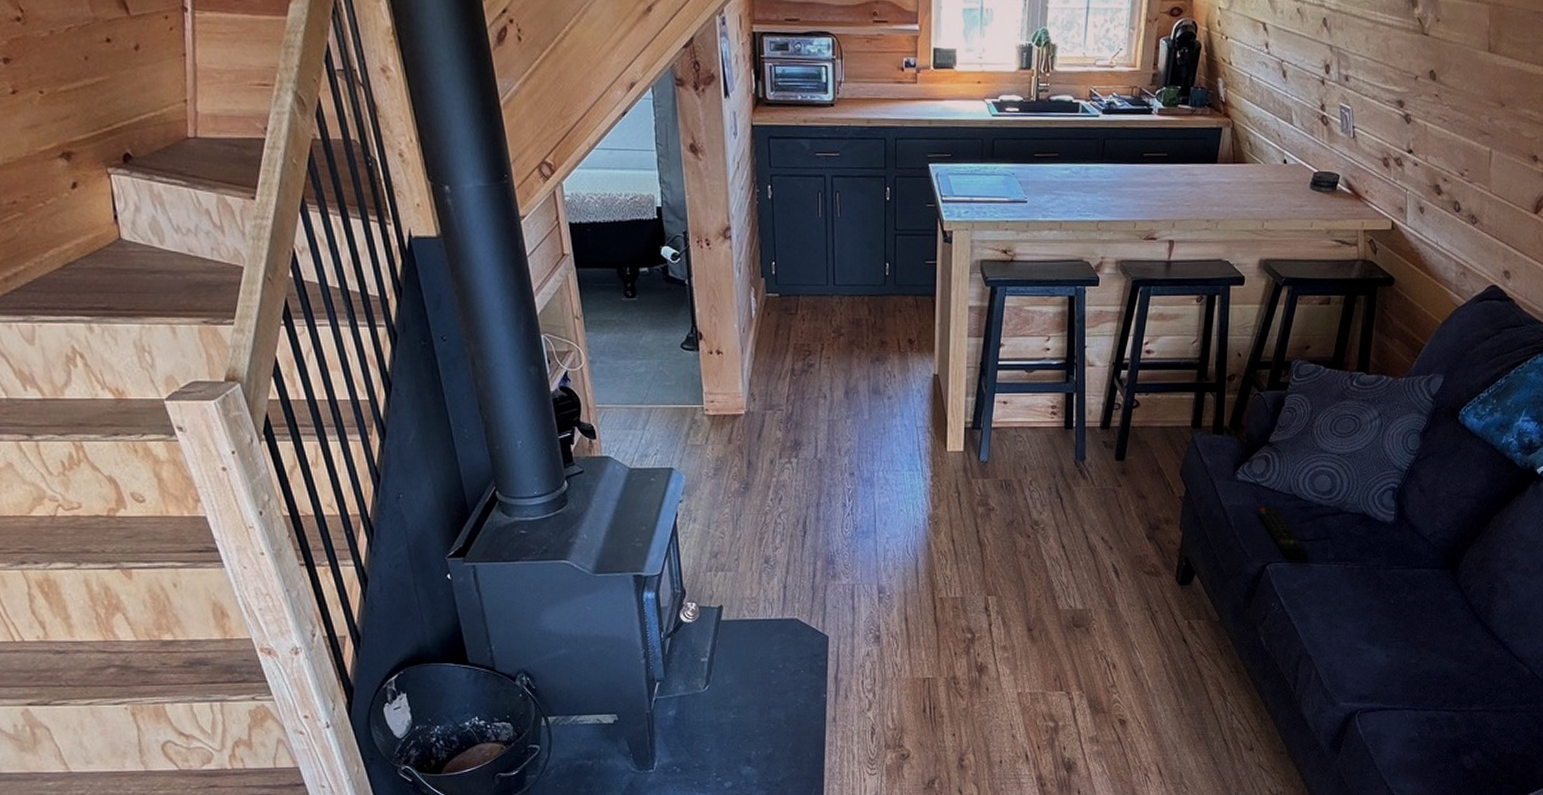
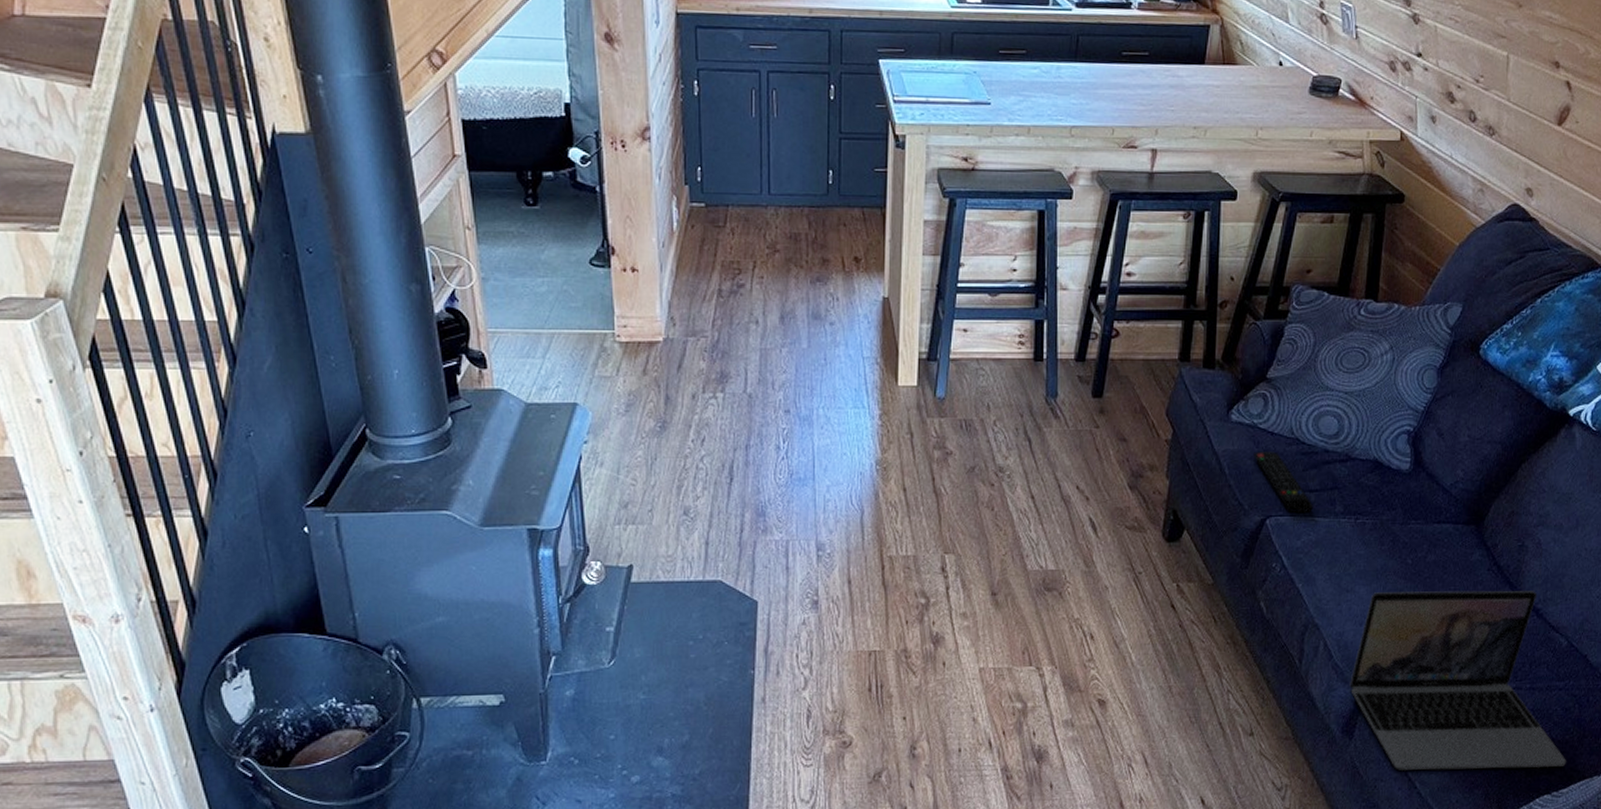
laptop: none [1337,626,1527,780] -> present [1349,590,1567,770]

